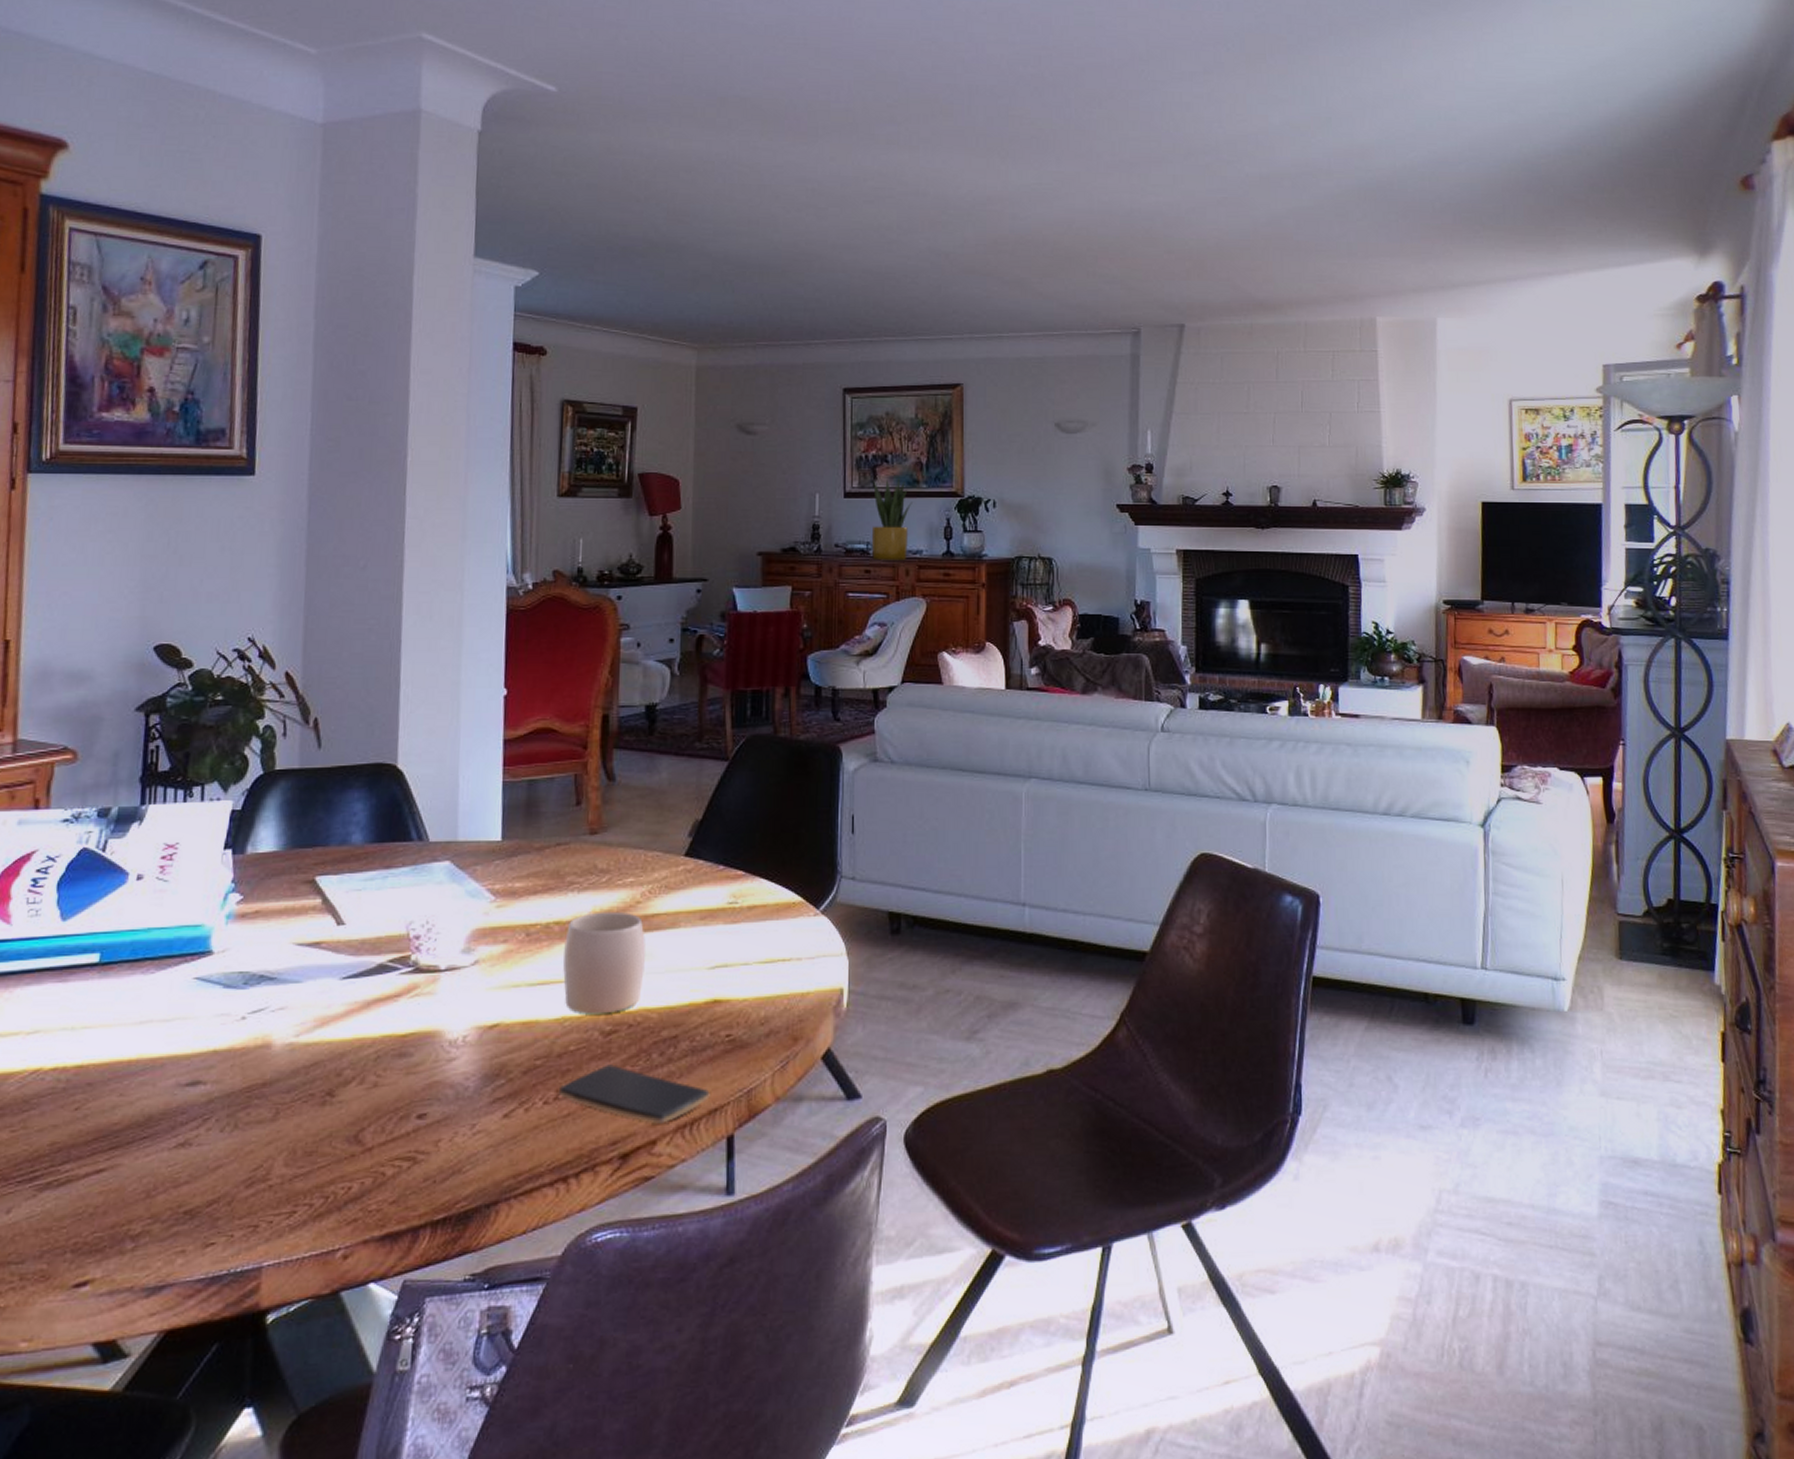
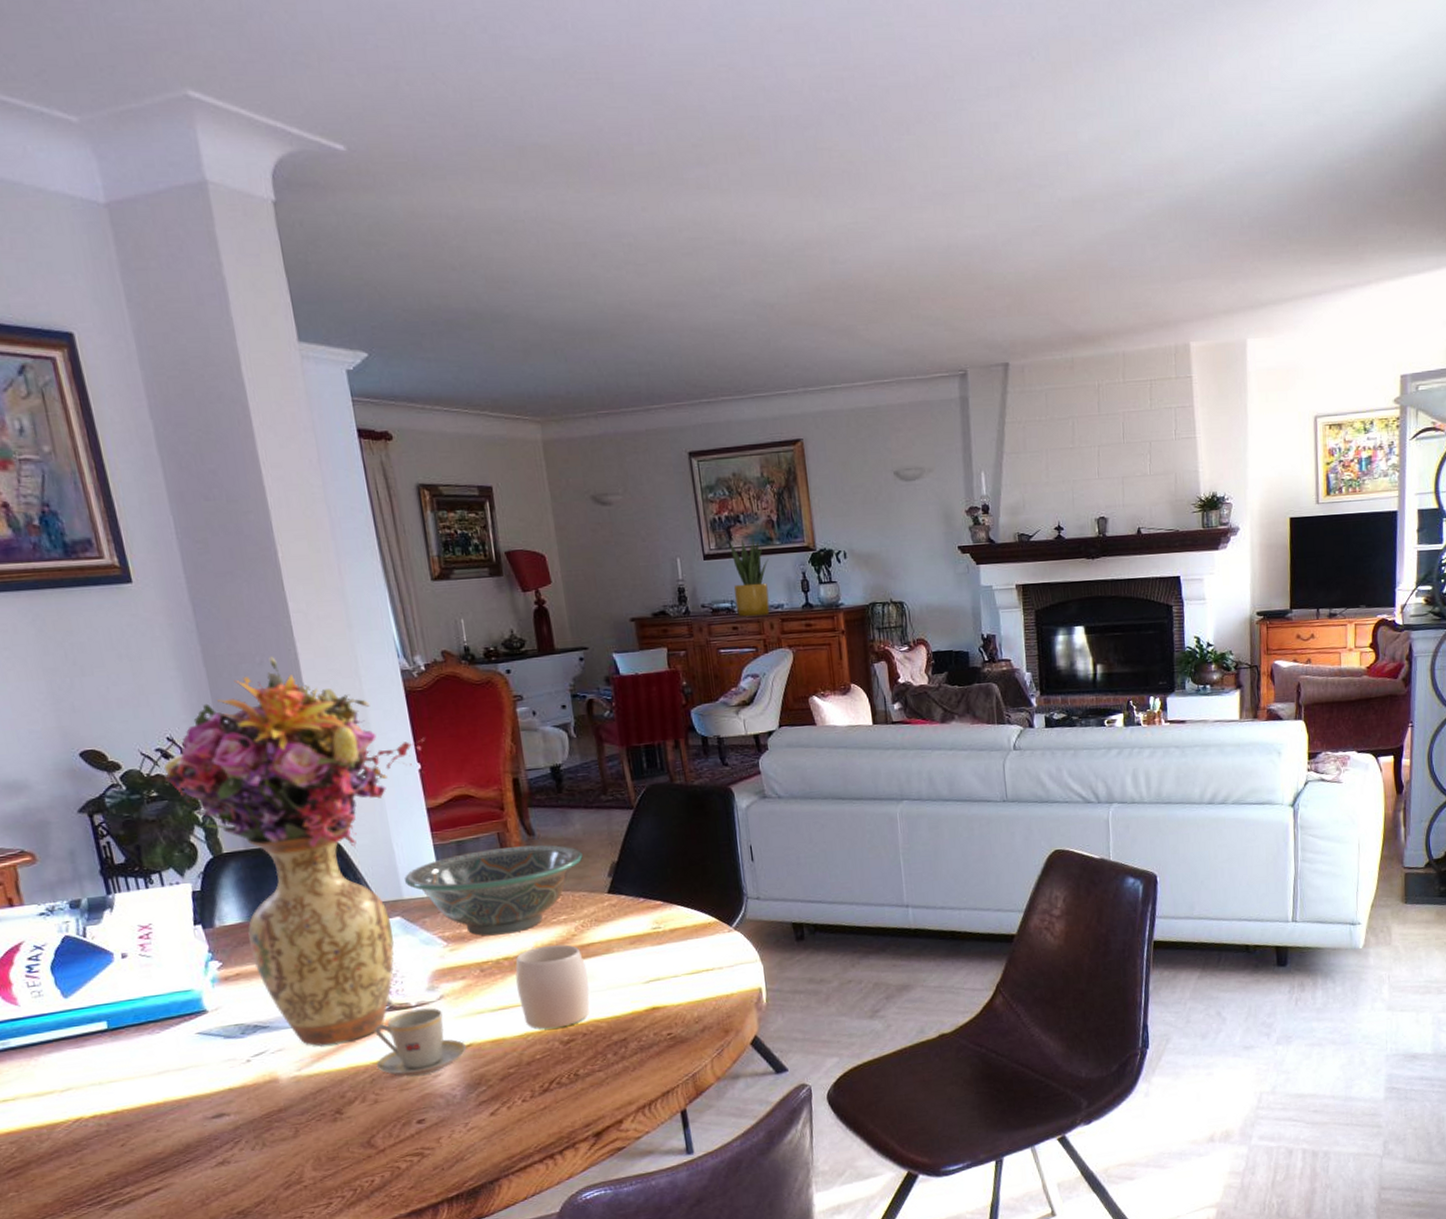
flower arrangement: none [235,561,518,1007] -> present [164,656,425,1046]
teacup: none [385,974,492,1057] -> present [374,1008,466,1077]
decorative bowl: none [464,792,664,894] -> present [404,844,583,936]
smartphone: present [558,1064,710,1124] -> none [533,1065,662,1108]

